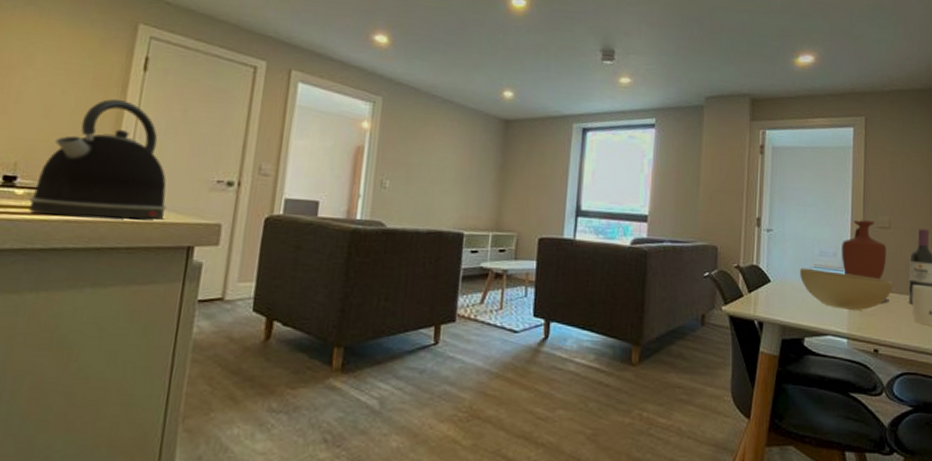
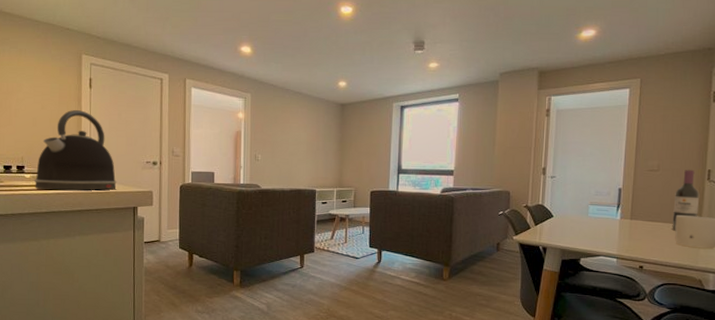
bowl: present [800,267,894,311] -> none [578,205,660,237]
vase: present [842,220,889,304] -> none [615,165,655,231]

